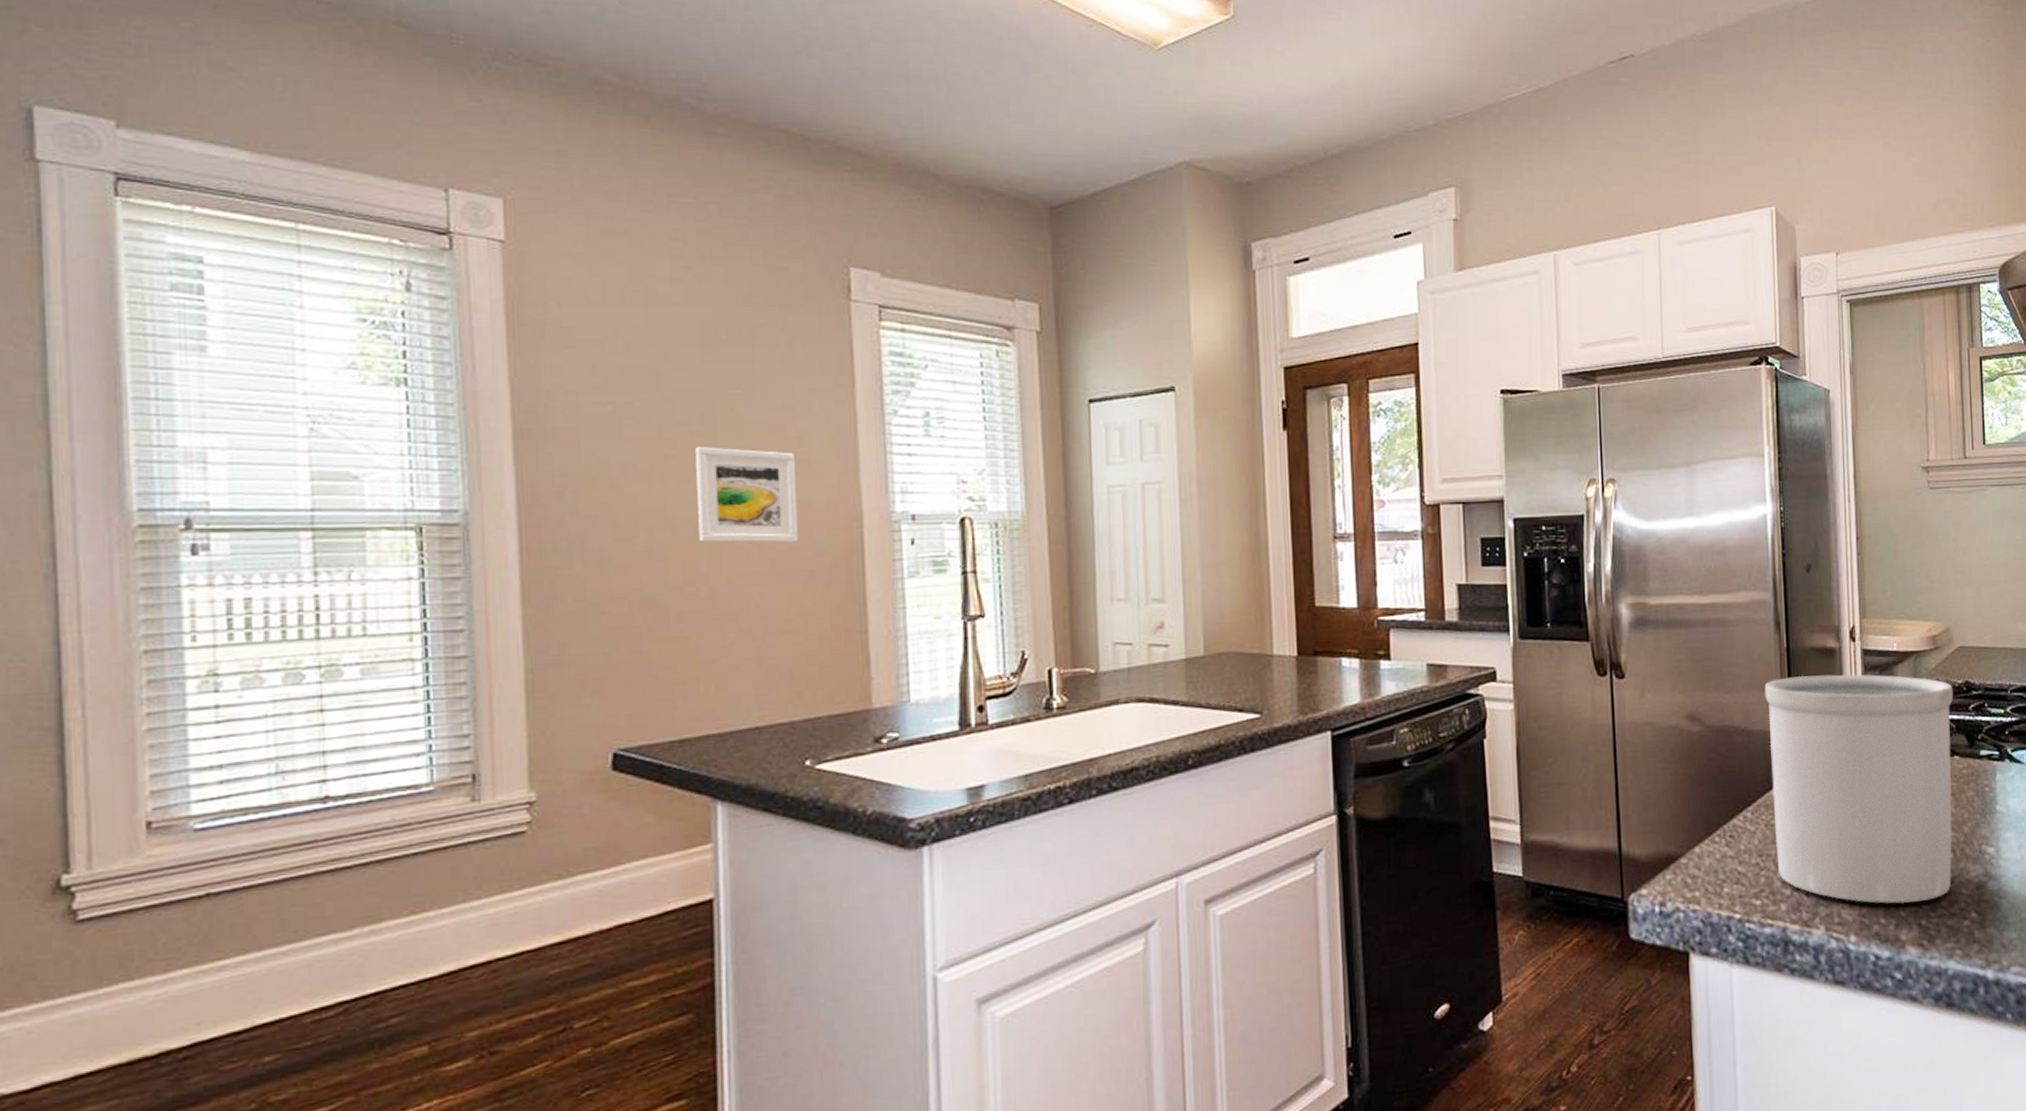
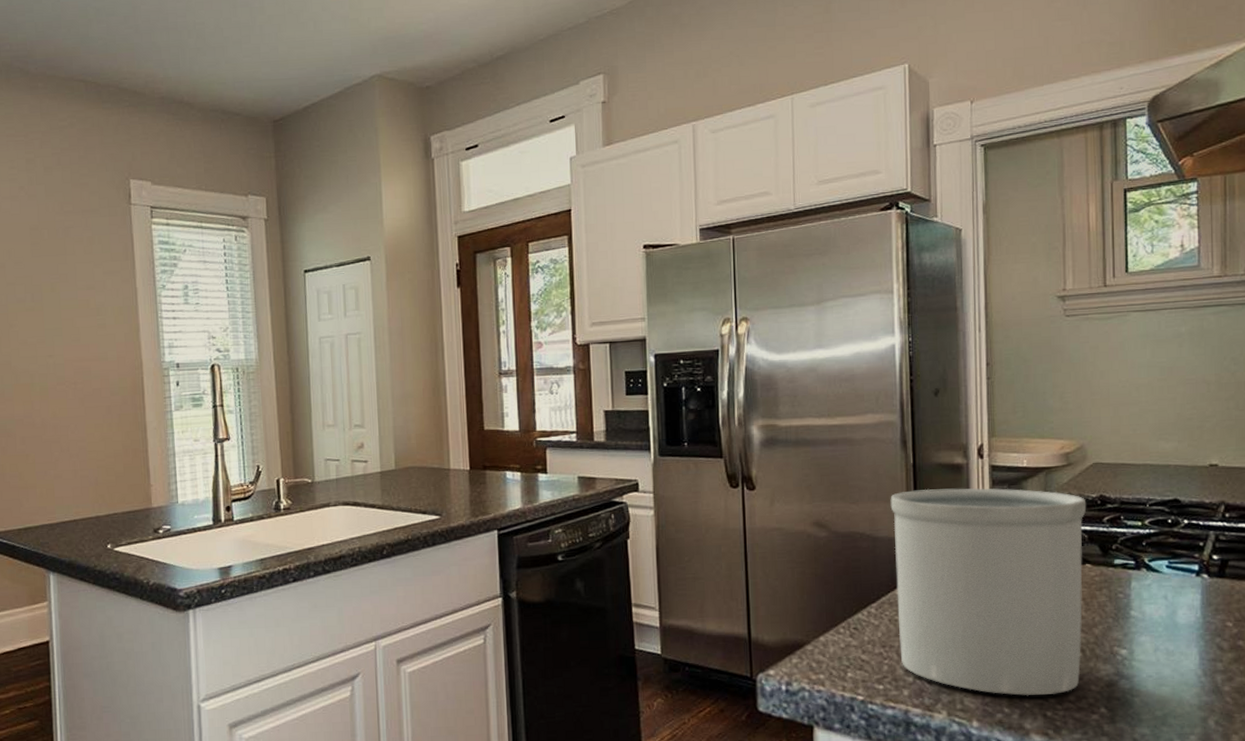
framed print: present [696,447,799,543] -> none [30,318,100,387]

